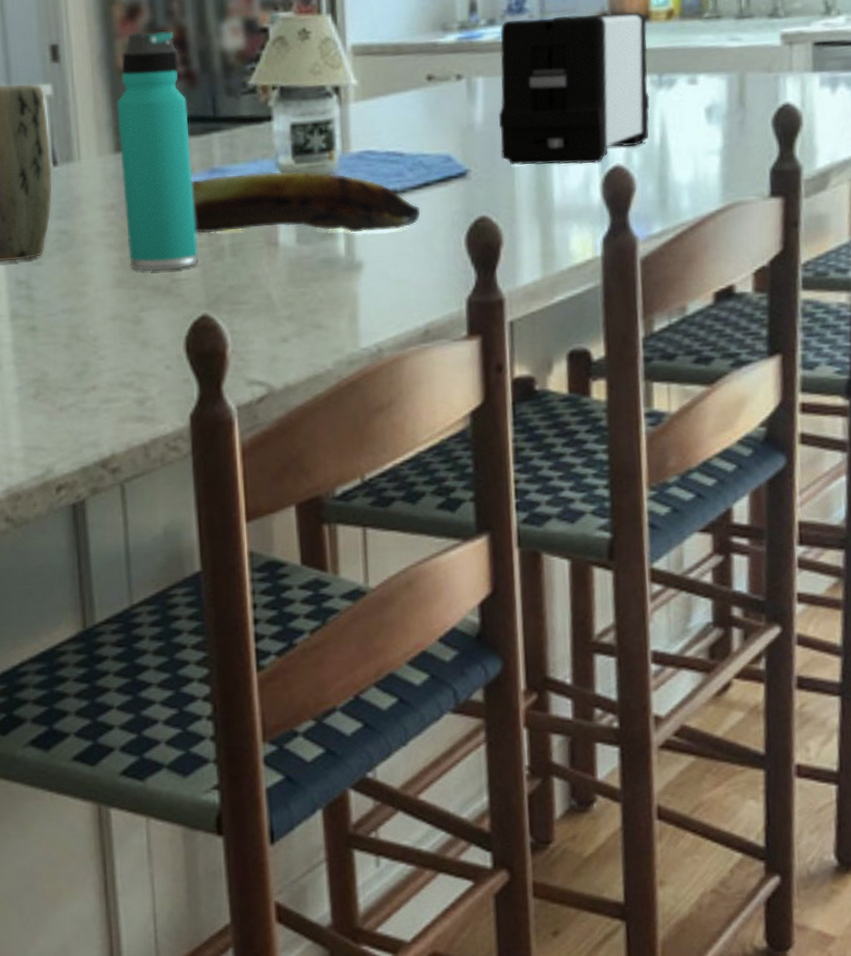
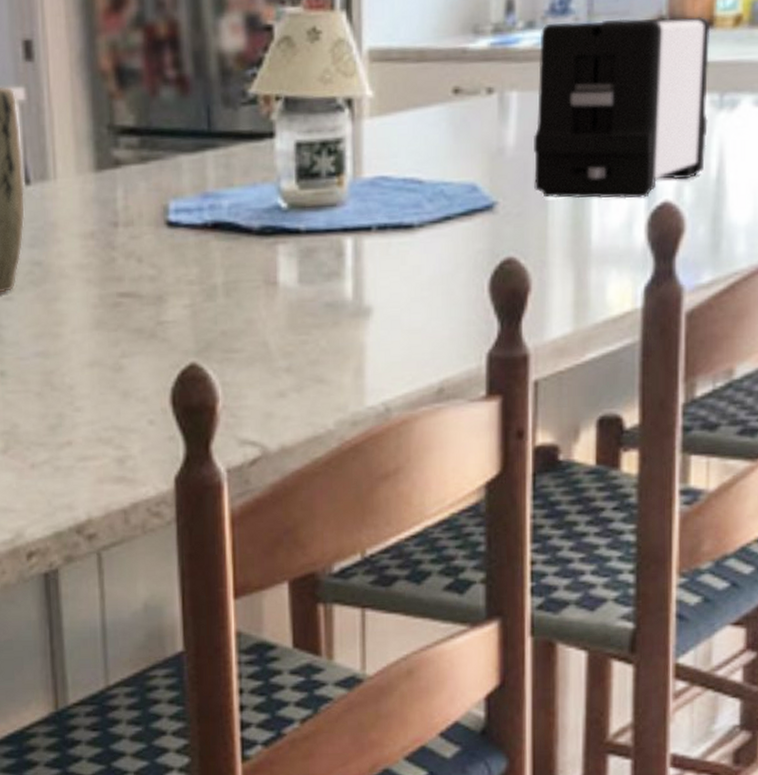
thermos bottle: present [117,31,199,271] -> none [98,26,188,311]
banana: present [191,171,421,234] -> none [181,198,439,273]

